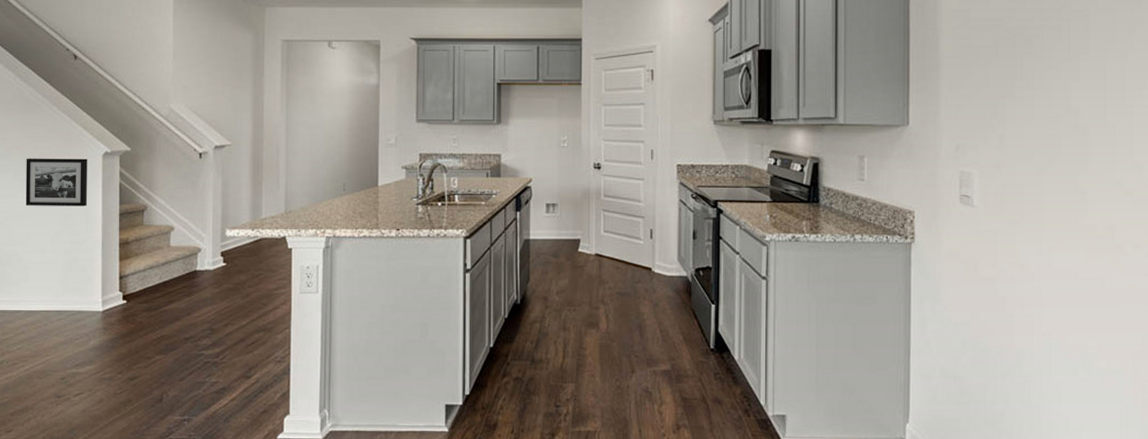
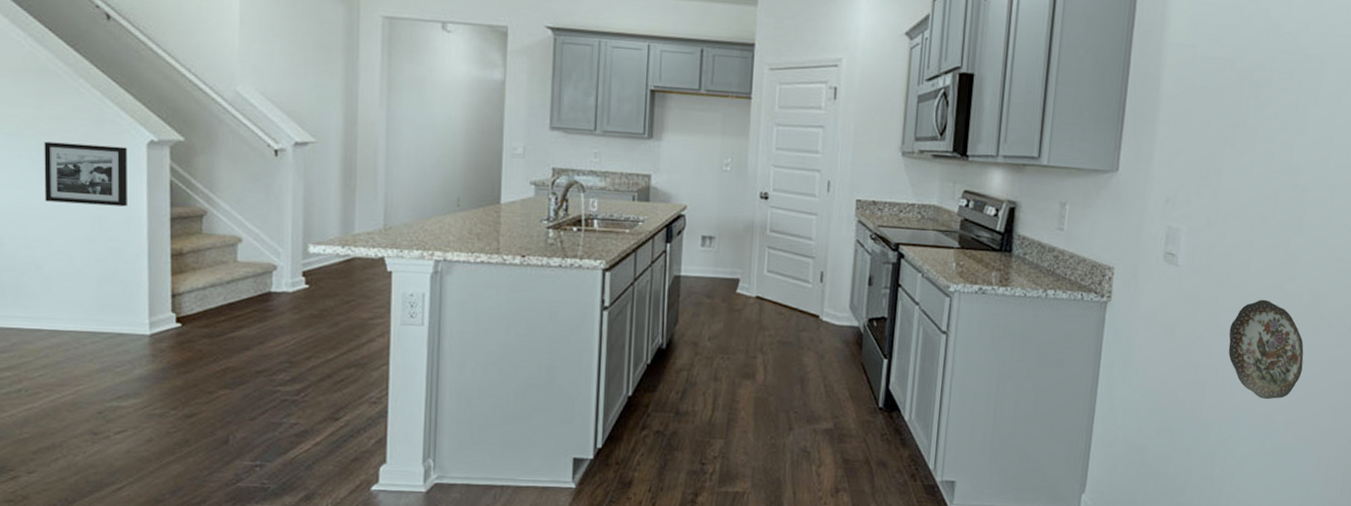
decorative plate: none [1030,233,1106,327] -> present [1228,299,1304,400]

